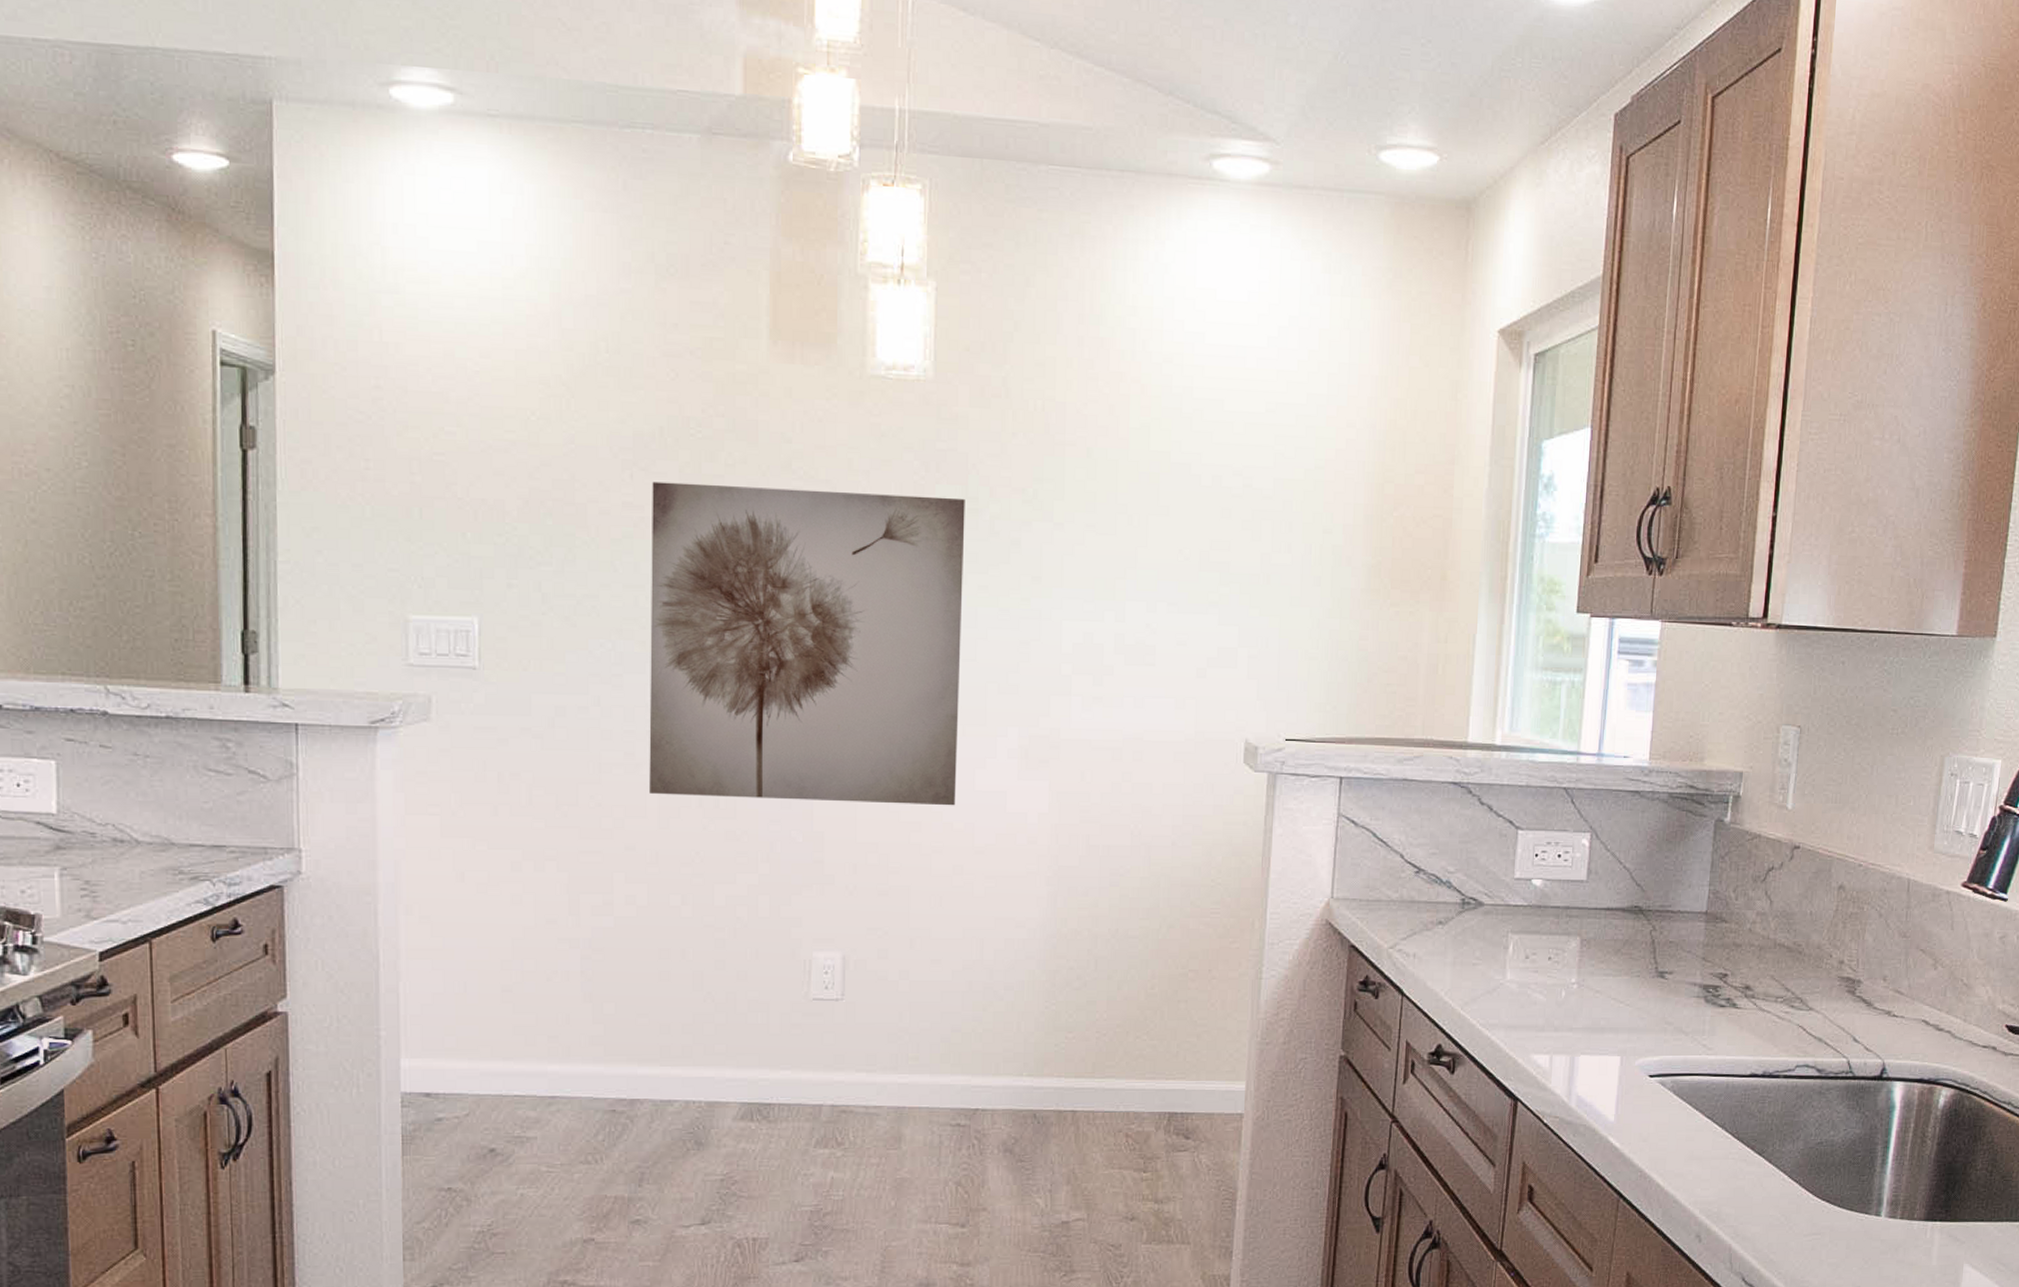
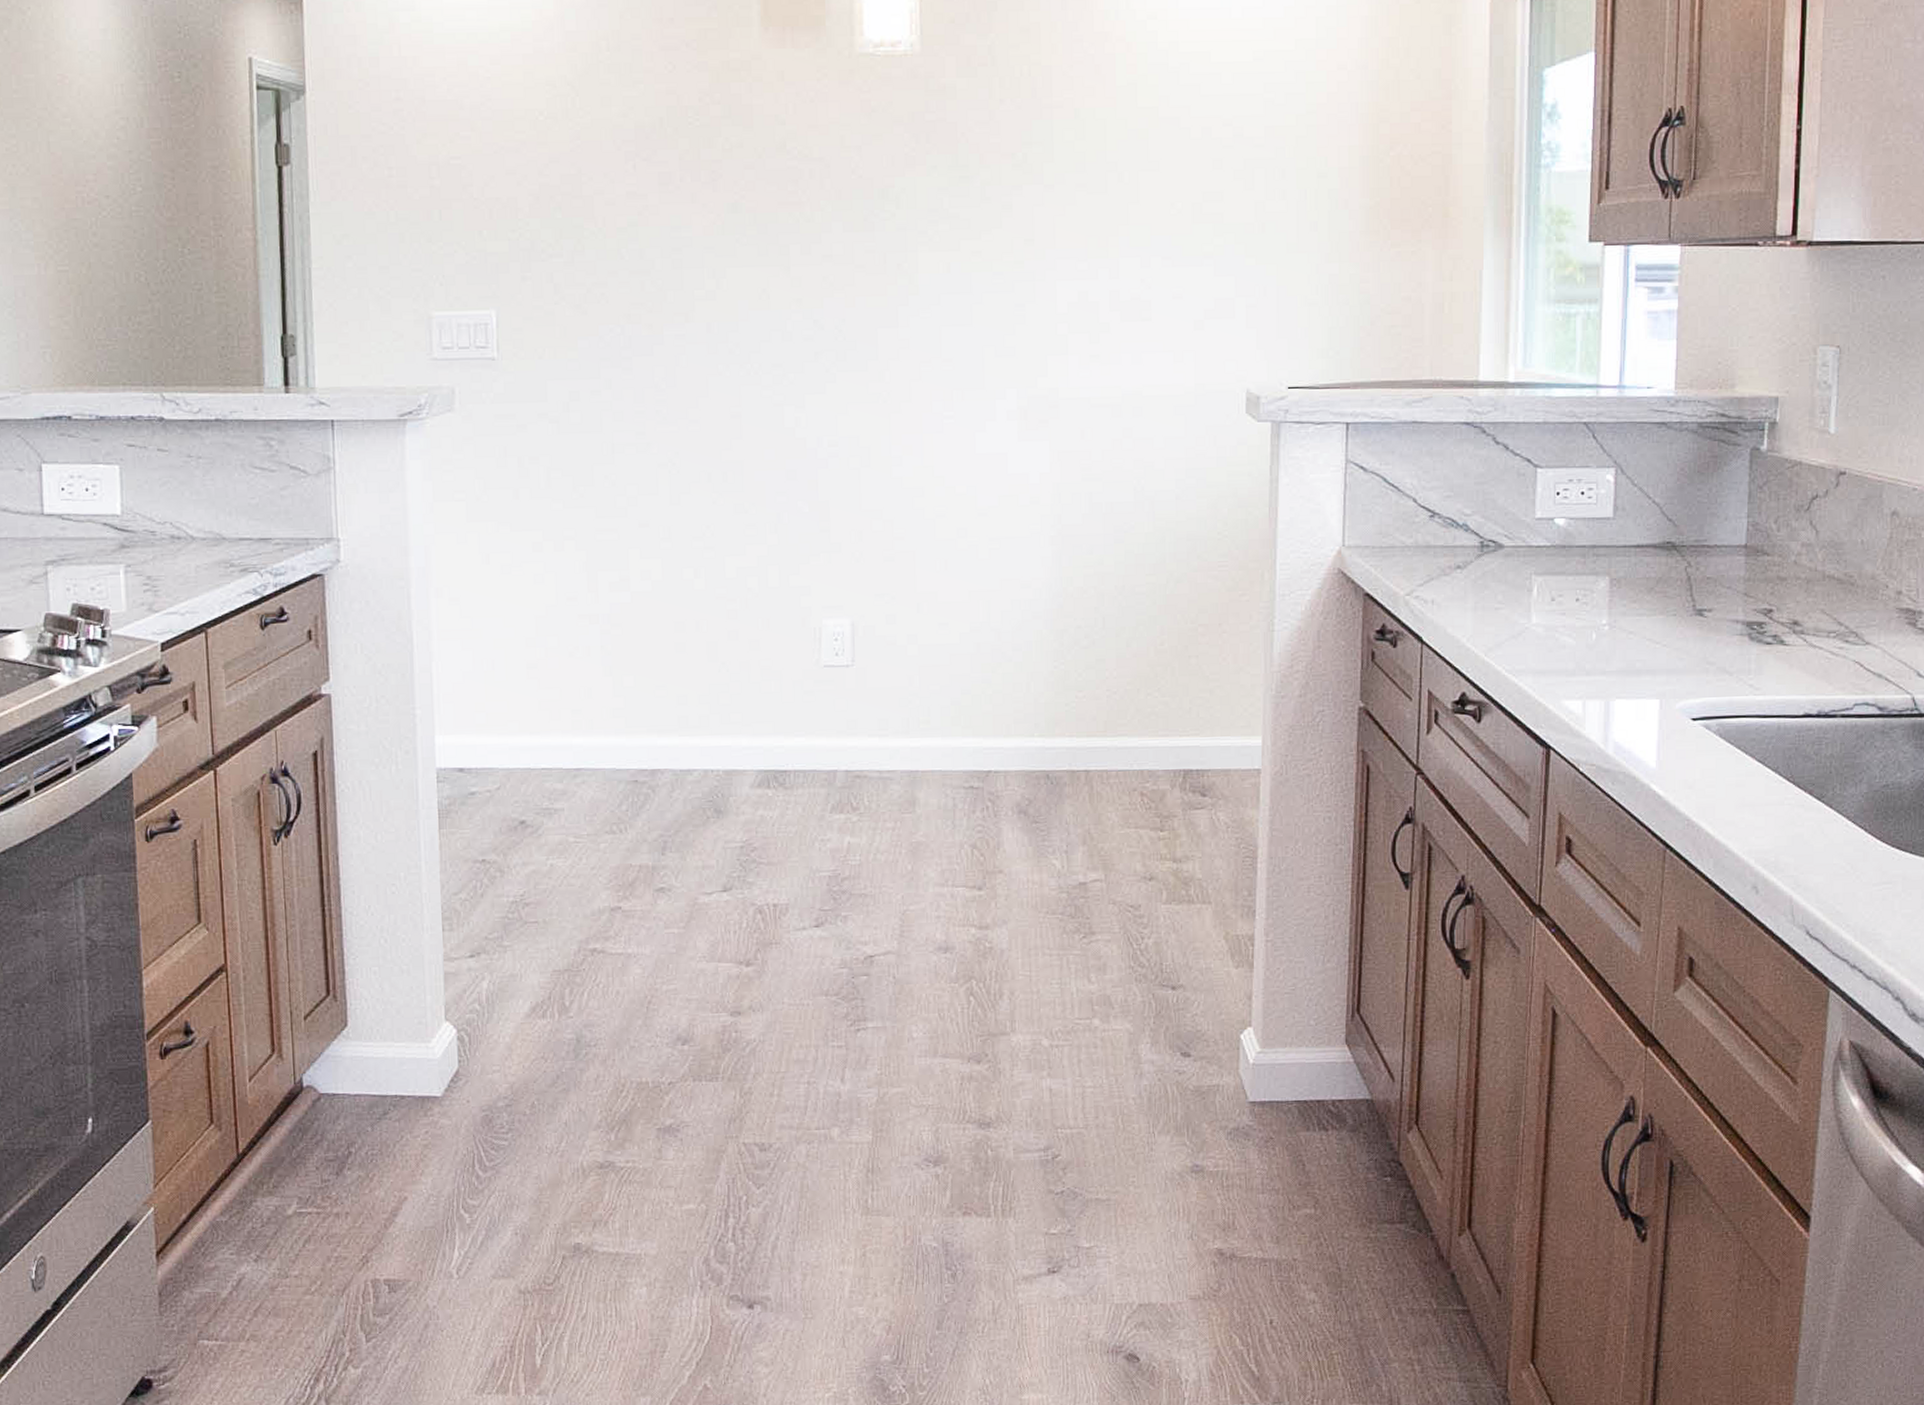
wall art: present [649,481,965,806] -> none [654,167,958,472]

